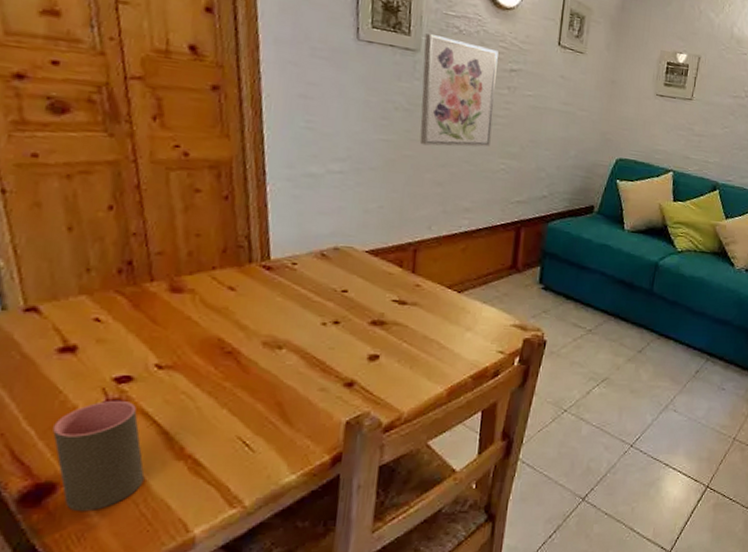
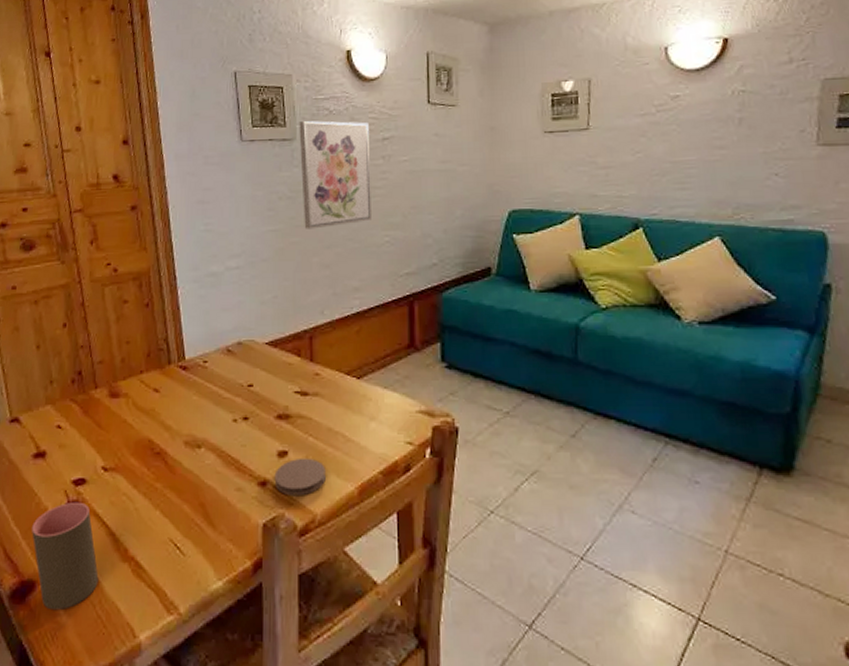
coaster: none [362,362,417,397] -> present [274,458,326,496]

